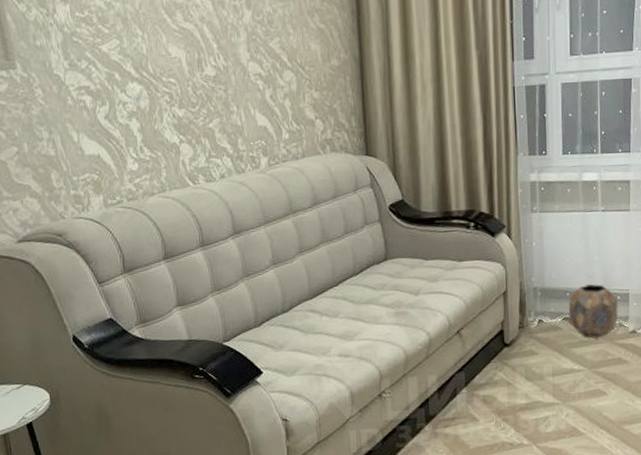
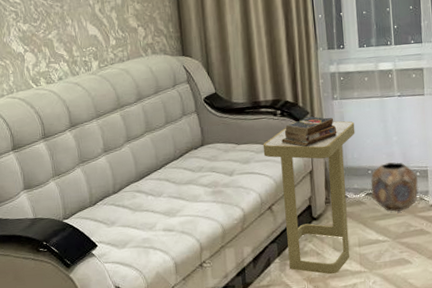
side table: none [453,235,555,407] -> present [263,121,355,275]
books: none [474,230,535,264] -> present [281,116,337,147]

